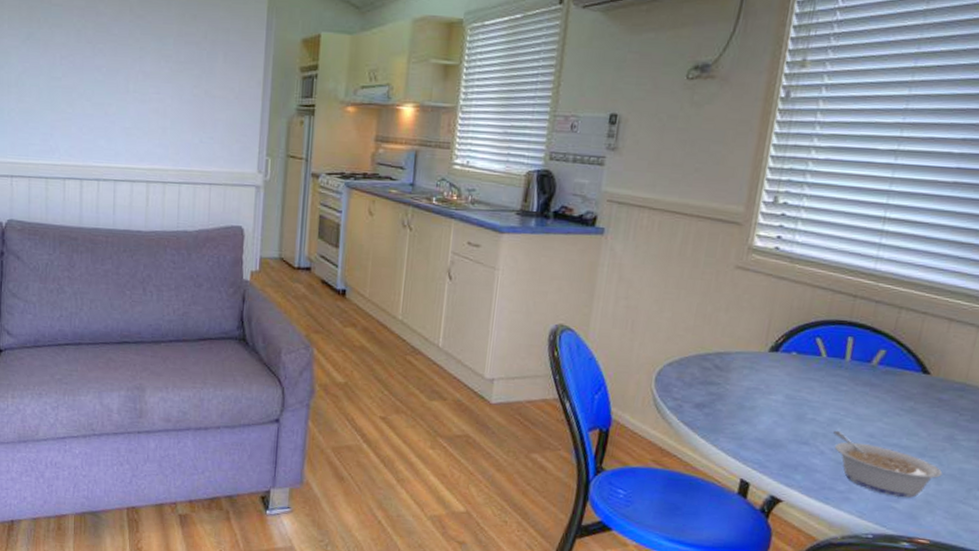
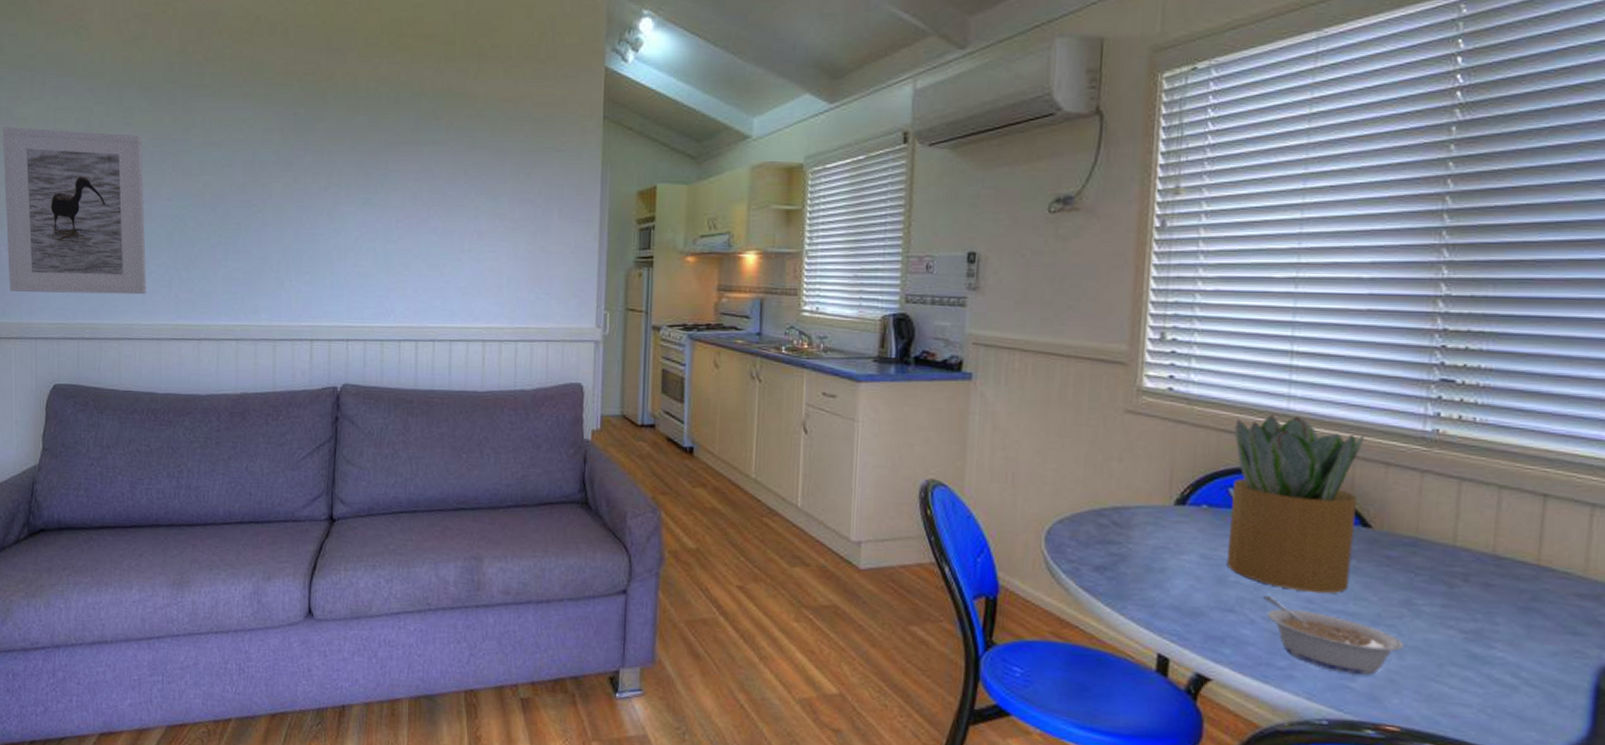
potted plant: none [807,273,935,430] -> present [1227,414,1364,594]

